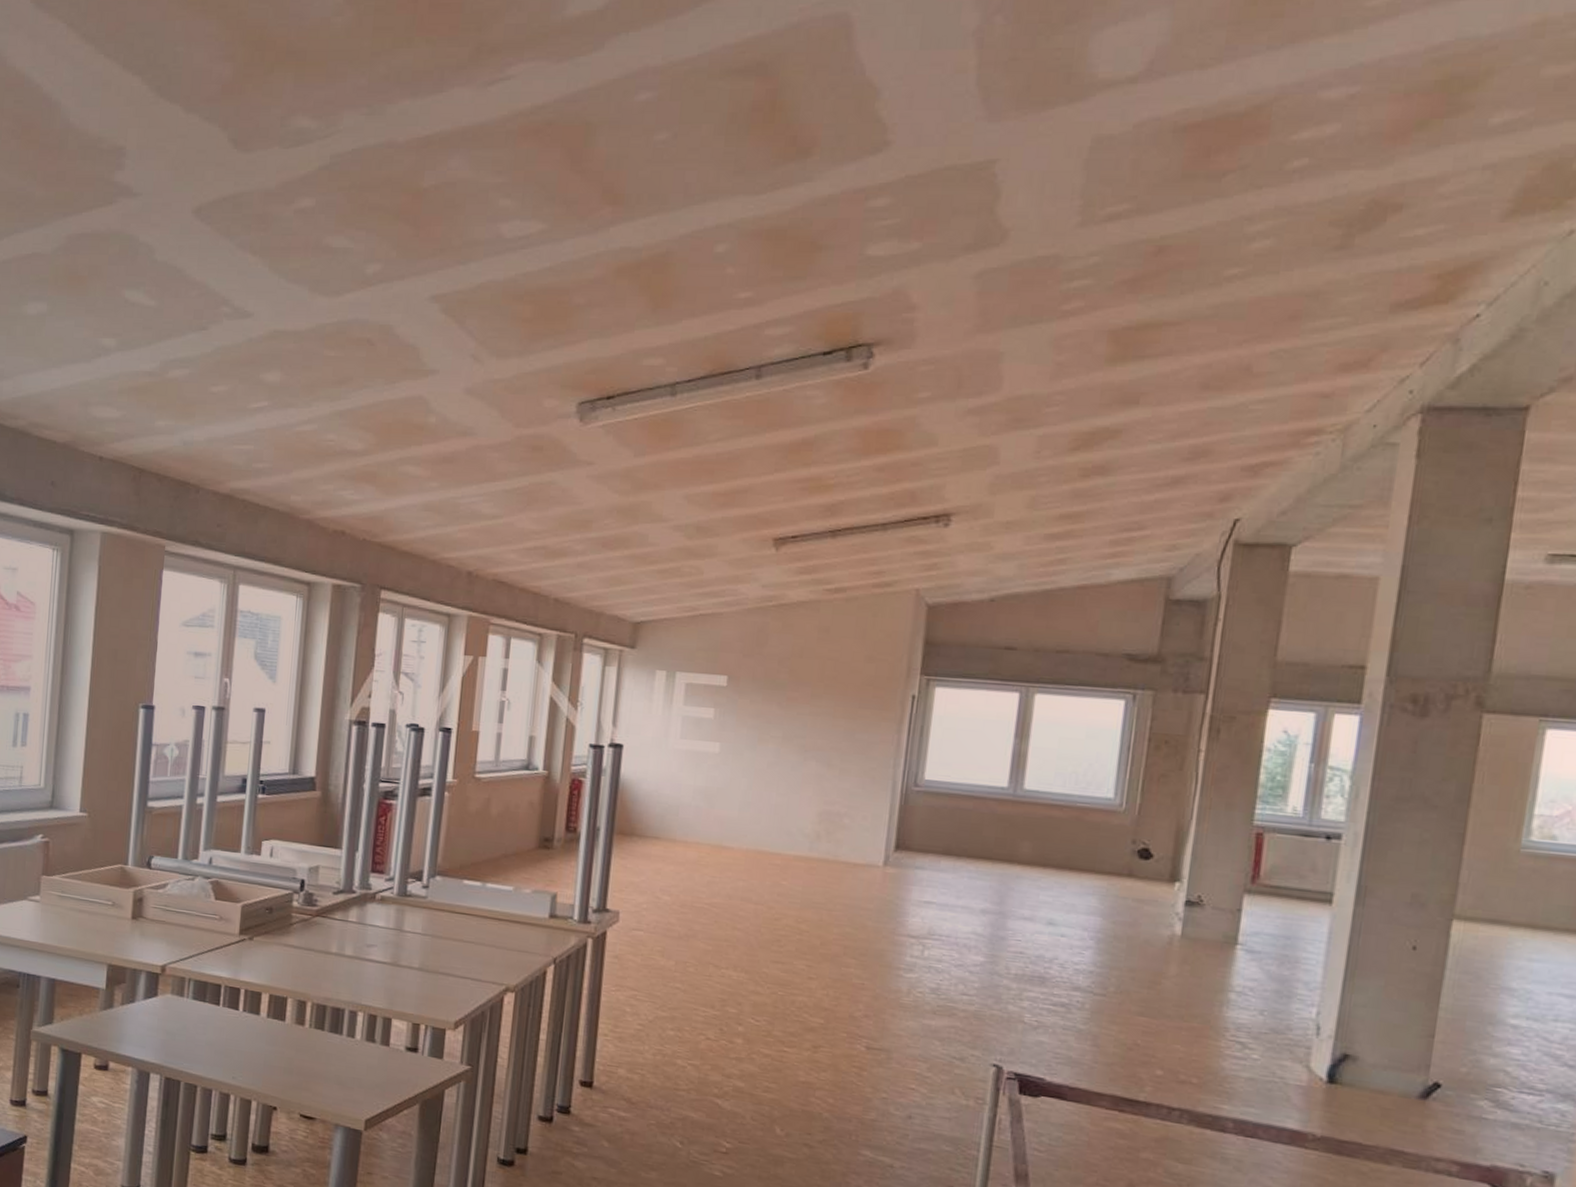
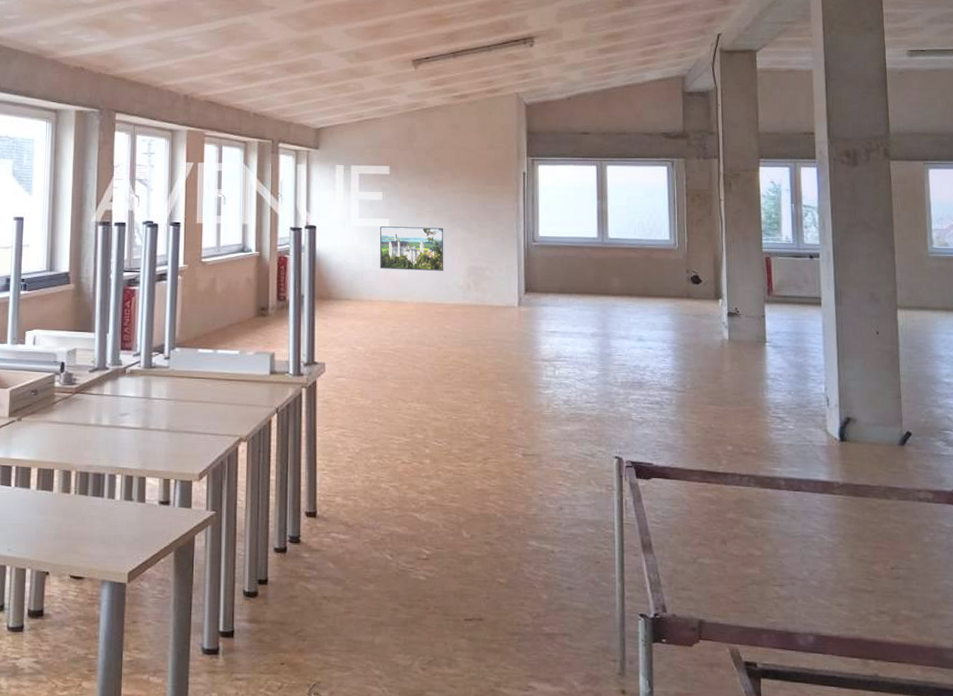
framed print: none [702,751,793,814] -> present [380,226,444,271]

